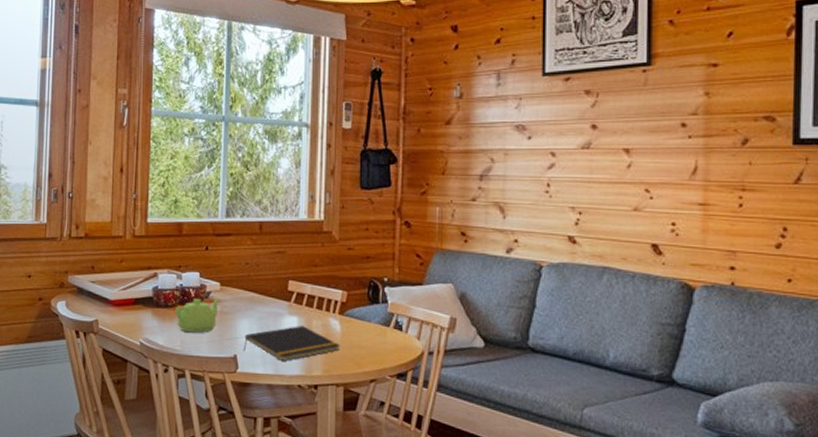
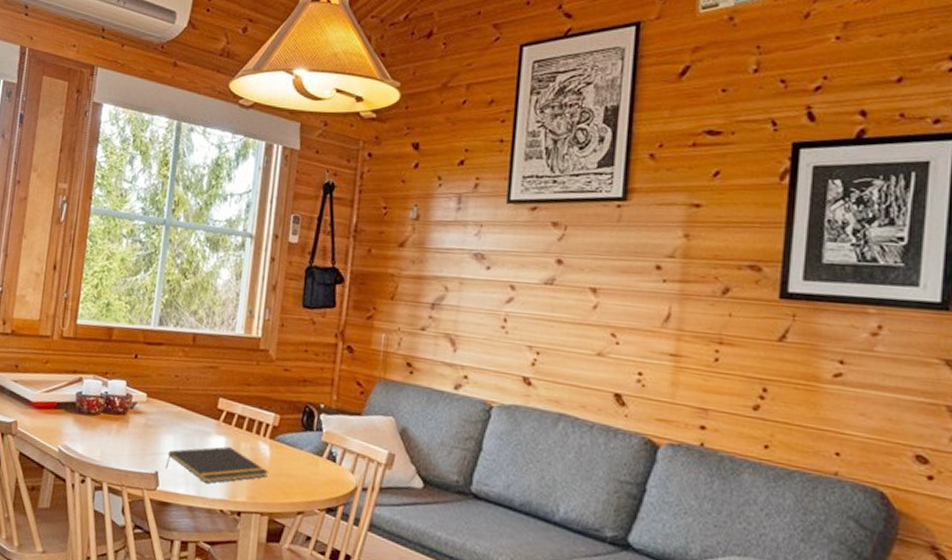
teapot: present [176,297,221,333] -> none [98,407,147,445]

